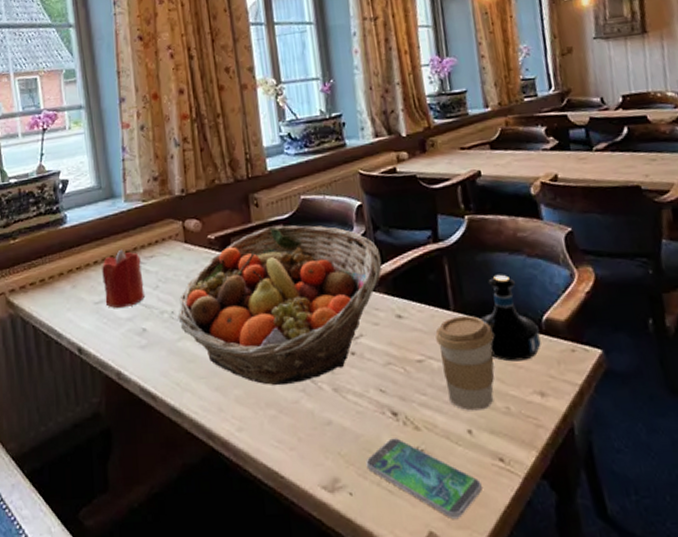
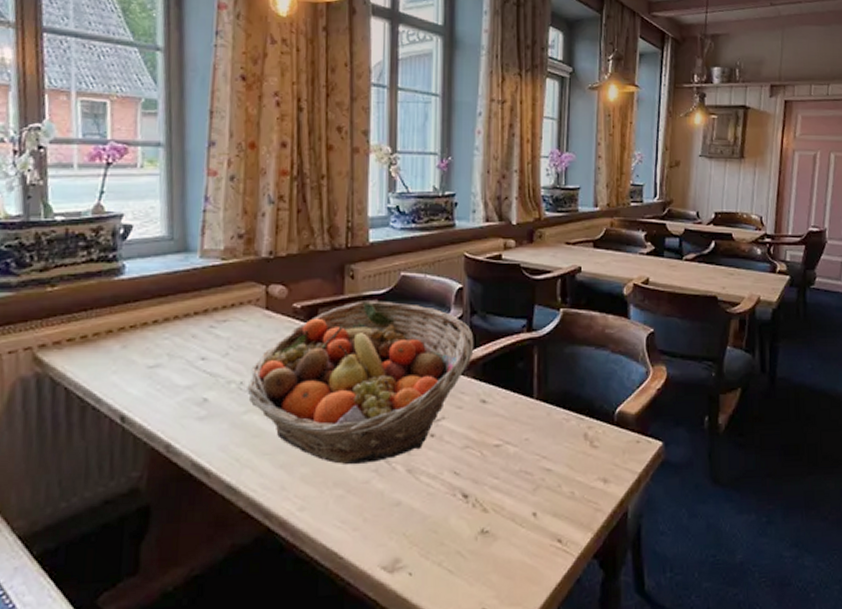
candle: present [102,249,145,308] -> none [161,309,211,374]
smartphone: present [366,438,482,518] -> none [430,519,538,596]
coffee cup: present [435,315,495,411] -> none [516,404,570,495]
tequila bottle: present [480,274,541,362] -> none [560,367,611,450]

